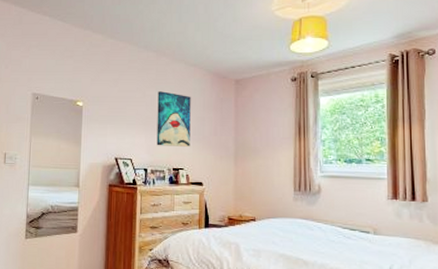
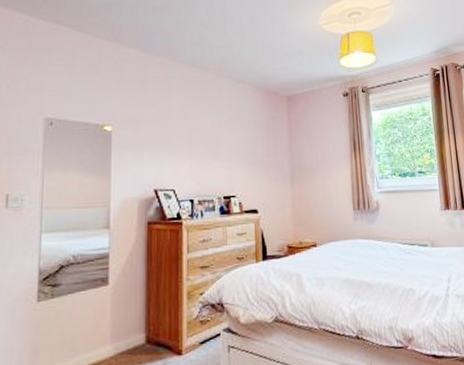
wall art: present [156,91,191,147] -> none [202,111,242,173]

